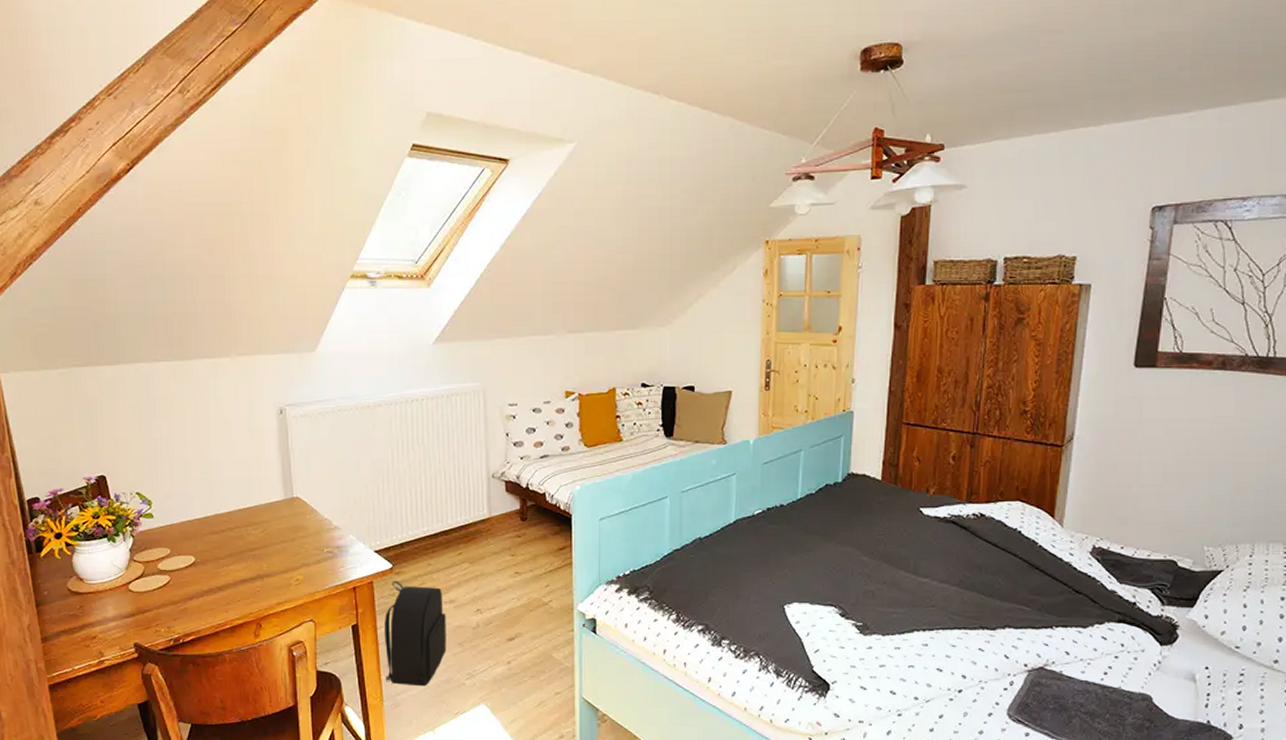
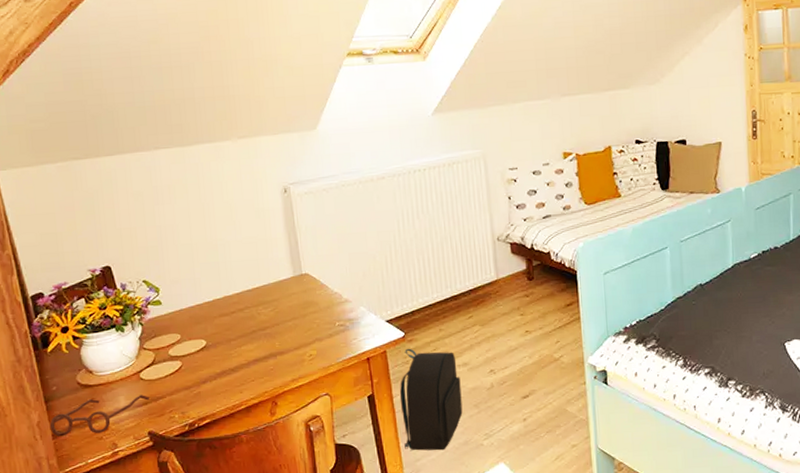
glasses: none [39,606,138,641] -> present [49,395,150,437]

